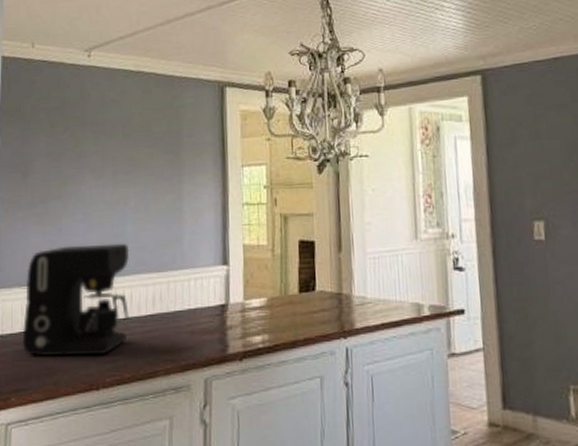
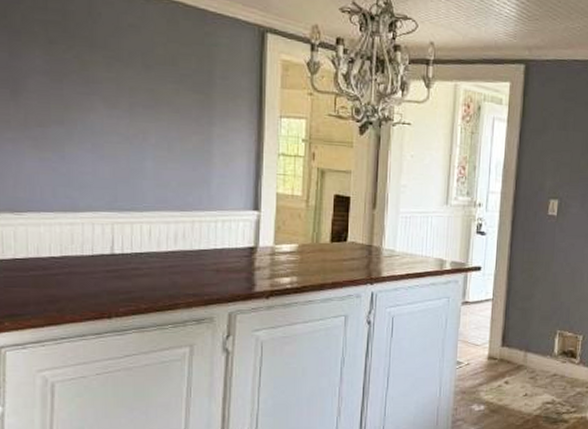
coffee maker: present [22,243,130,357] -> none [16,175,149,286]

